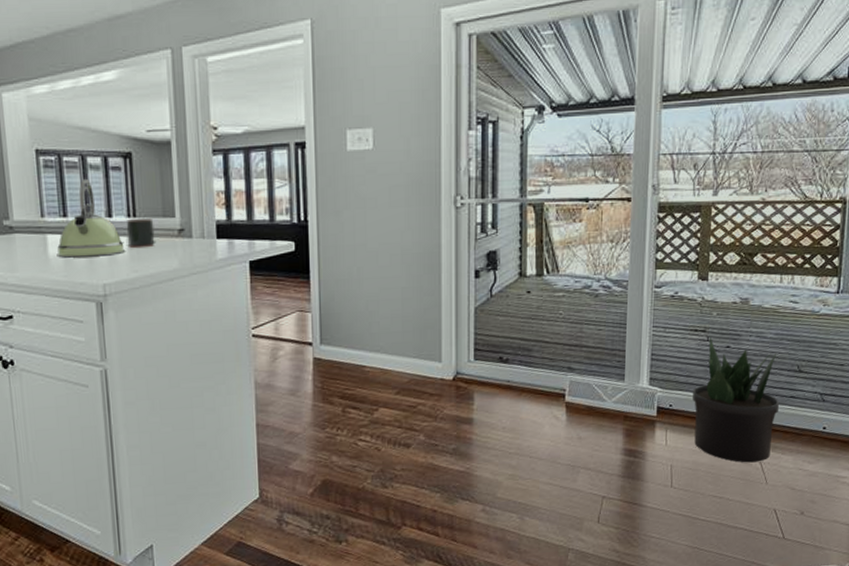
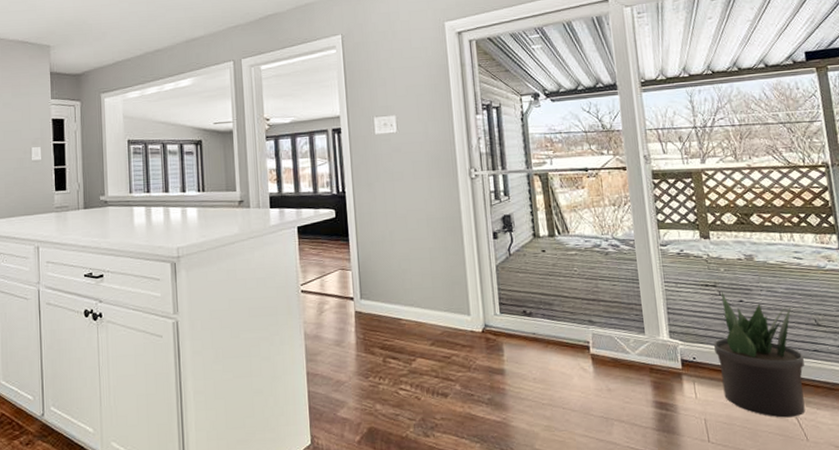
kettle: present [56,178,125,258] -> none [140,161,195,226]
mug: present [126,219,155,249] -> none [196,193,220,218]

